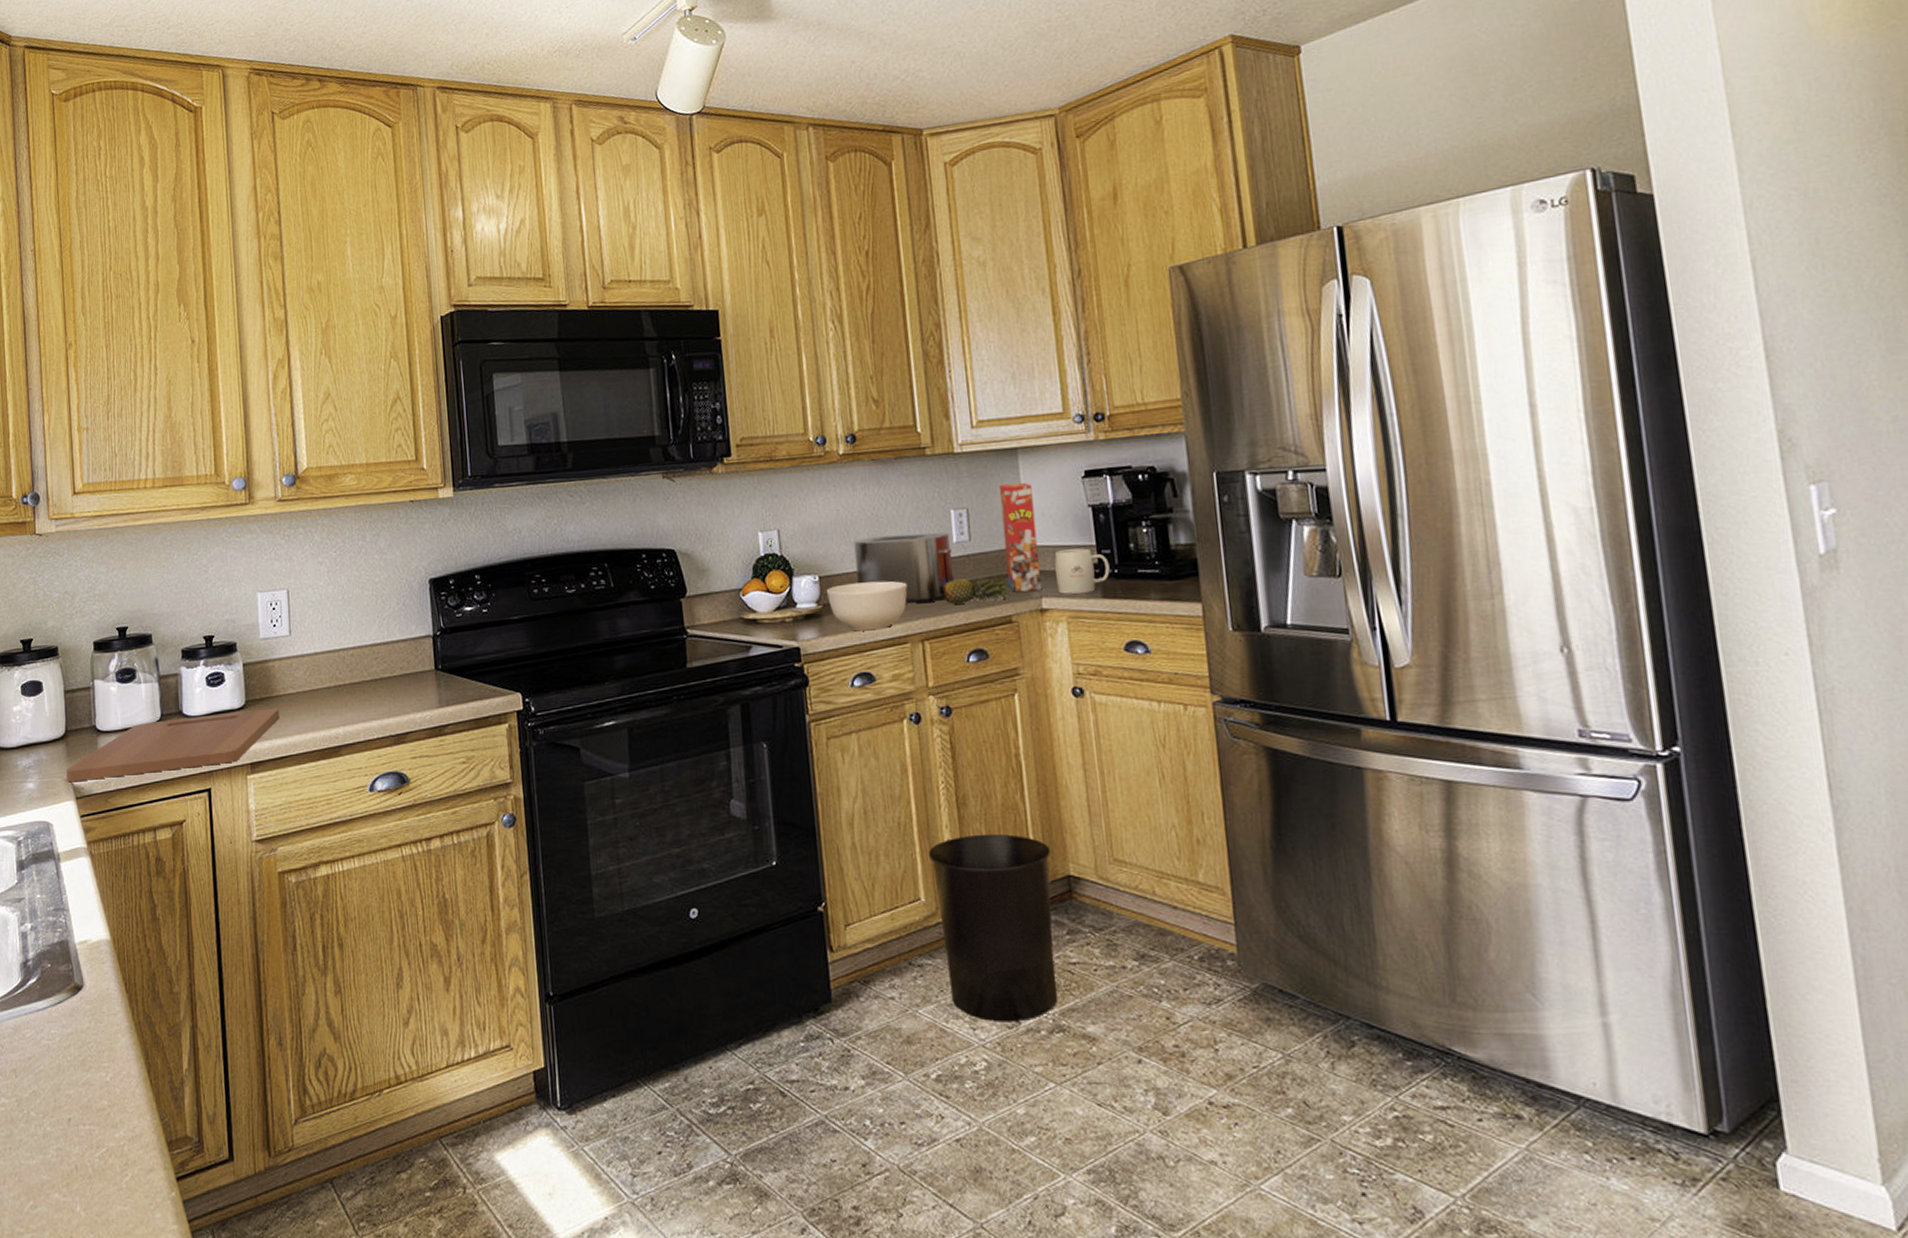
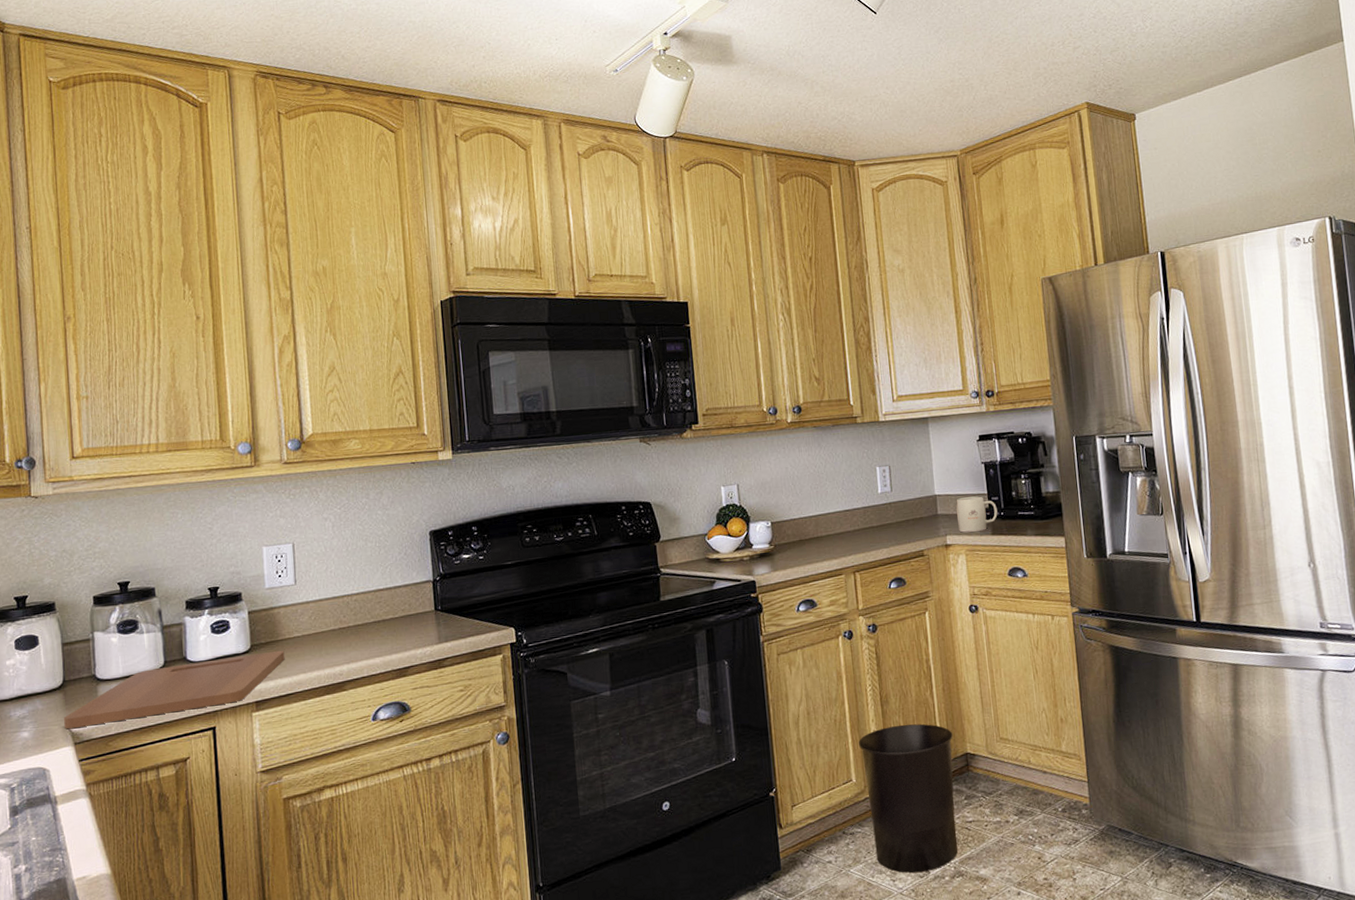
bowl: present [826,580,908,632] -> none [777,524,843,567]
toaster: present [854,532,953,604] -> none [799,485,879,543]
fruit: present [944,577,1010,604] -> none [871,520,922,543]
cereal box: present [998,482,1041,592] -> none [914,445,946,532]

